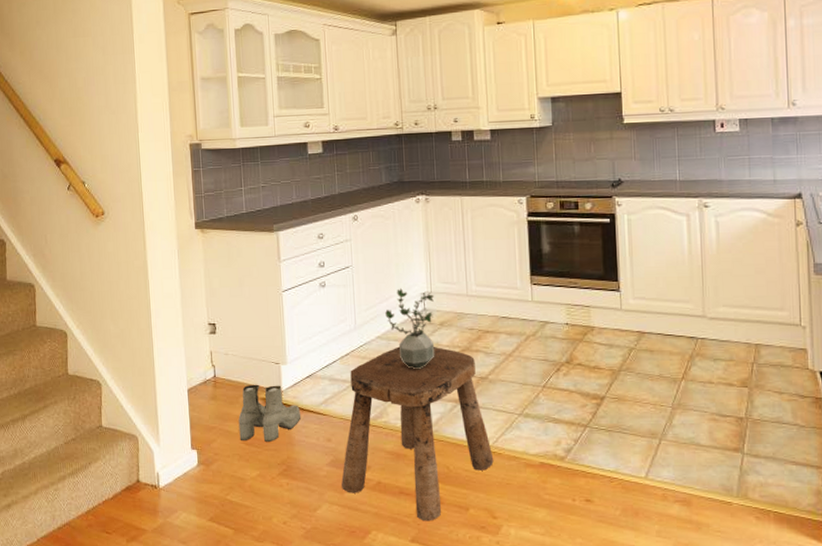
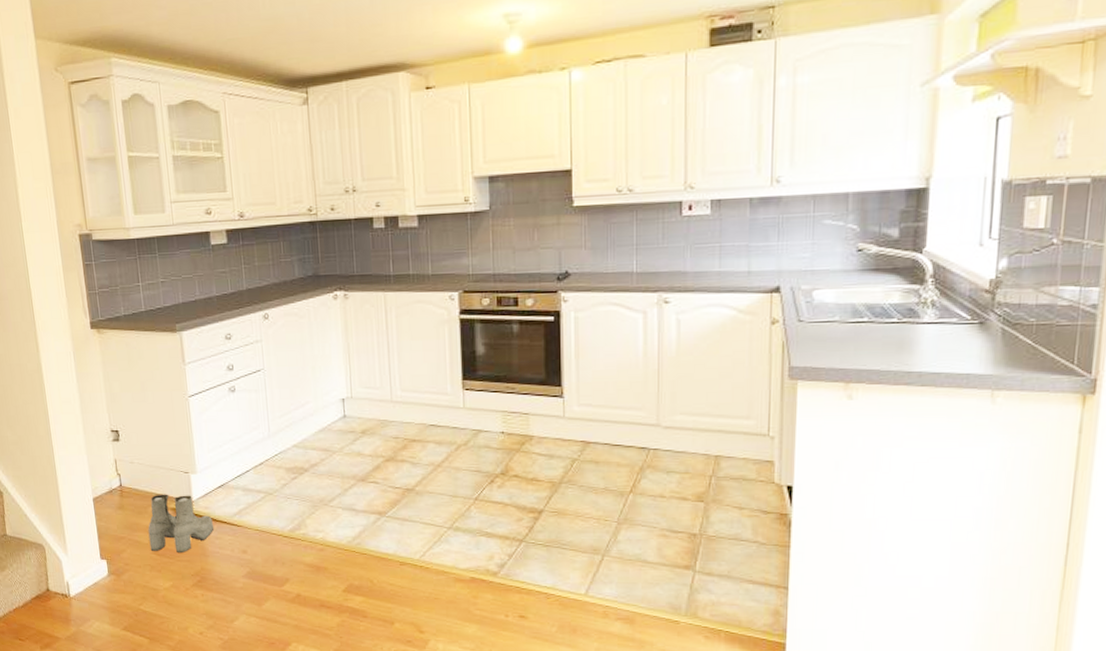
stool: present [341,346,494,521] -> none [259,455,421,635]
potted plant: present [385,288,435,370] -> none [301,393,357,481]

